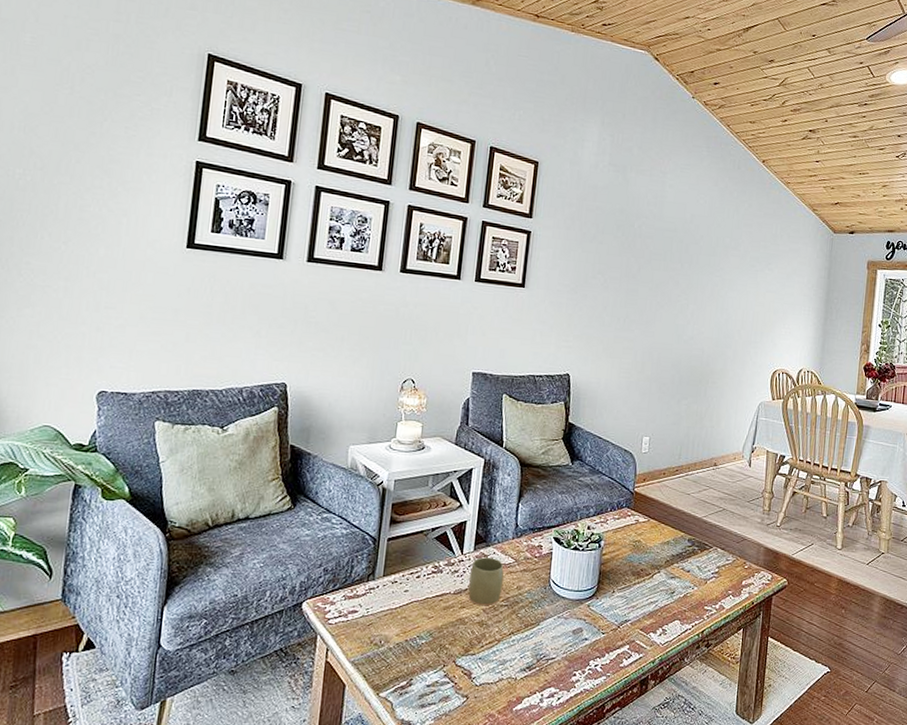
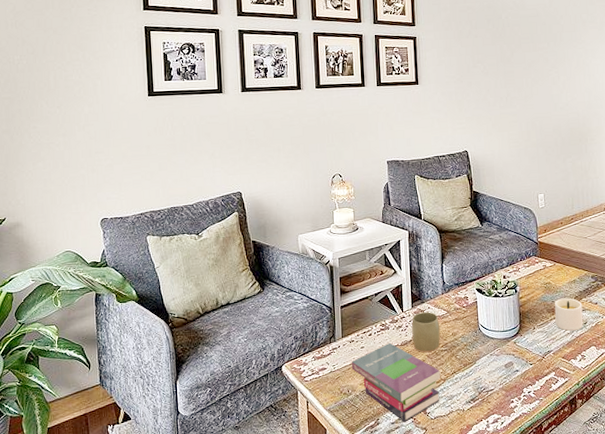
books: none [388,589,495,686] -> present [351,342,440,423]
candle: none [638,560,673,601] -> present [554,298,584,331]

